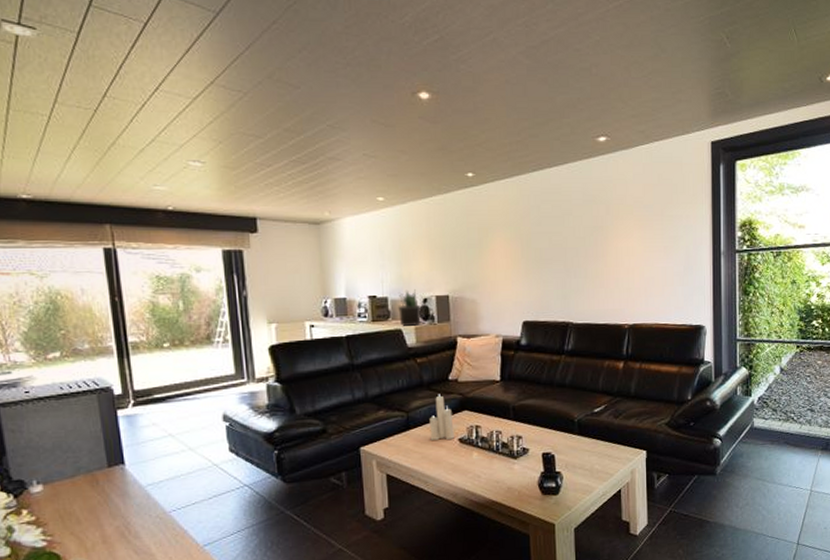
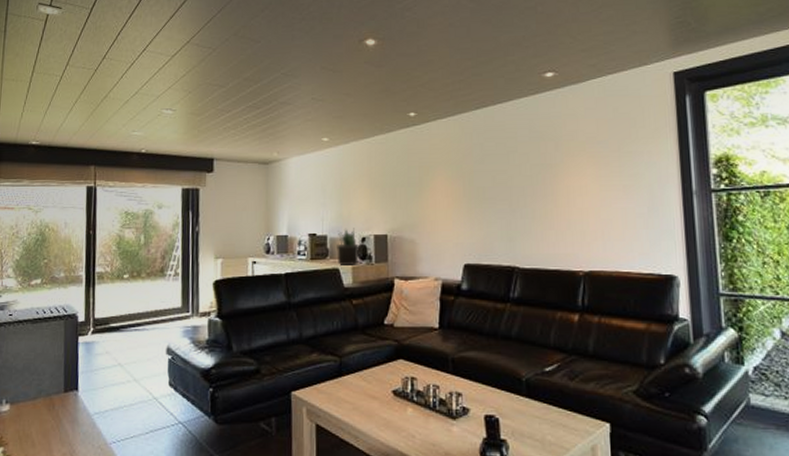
candle: present [429,394,456,440] -> none [362,339,389,390]

